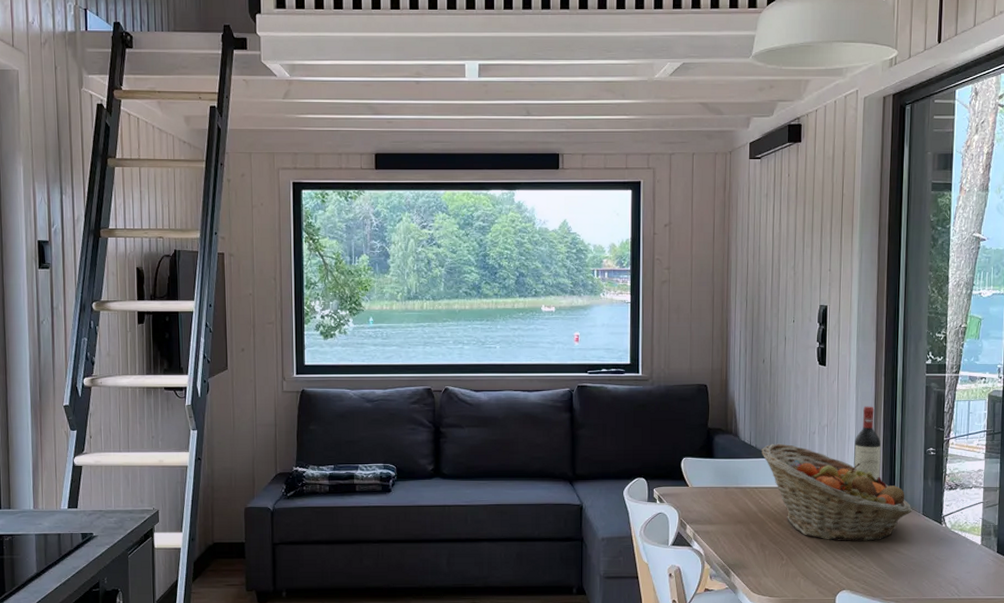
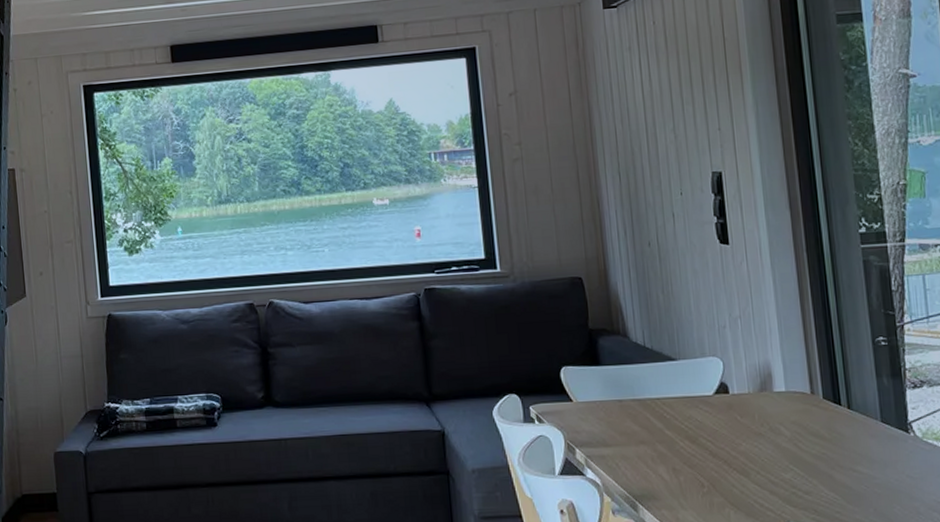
fruit basket: present [761,443,912,542] -> none [658,342,867,461]
wine bottle: present [854,406,881,479] -> none [778,289,818,380]

